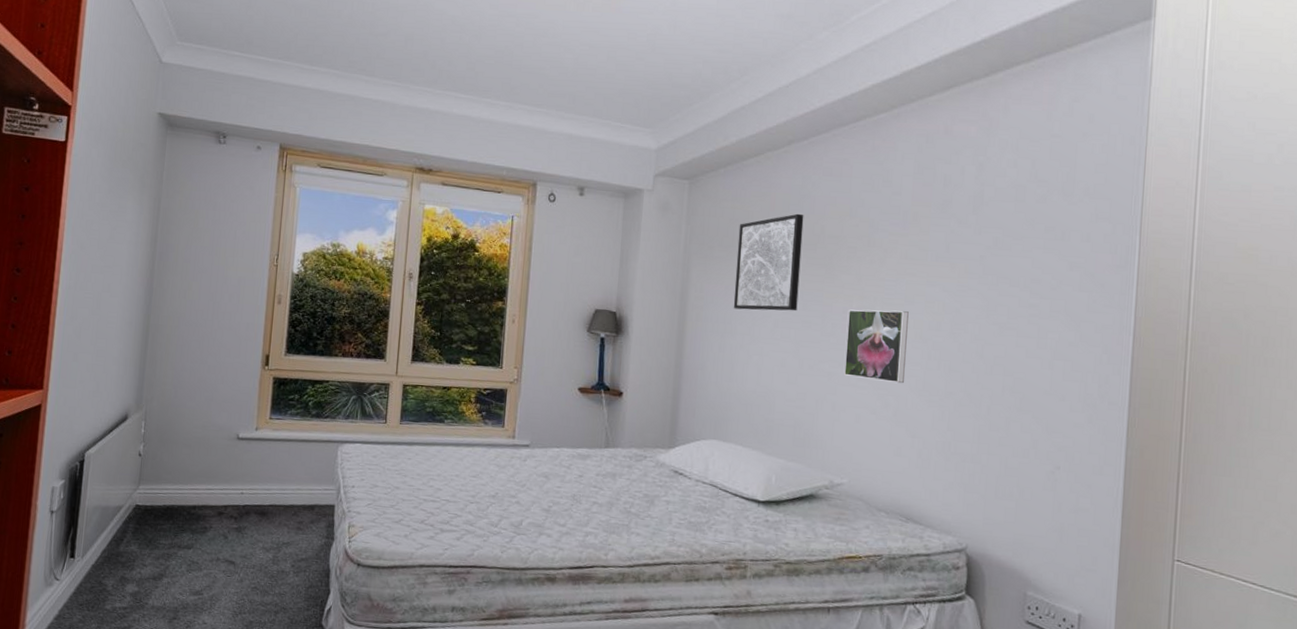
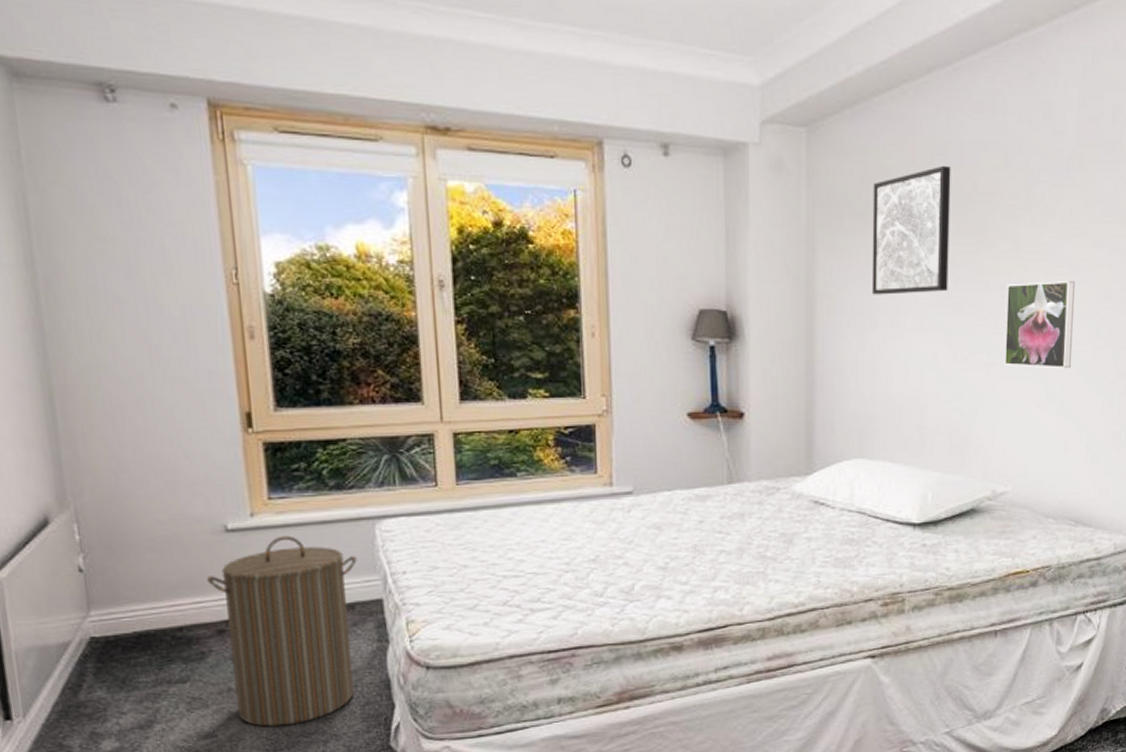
laundry hamper: none [219,447,322,595] -> present [207,535,357,727]

